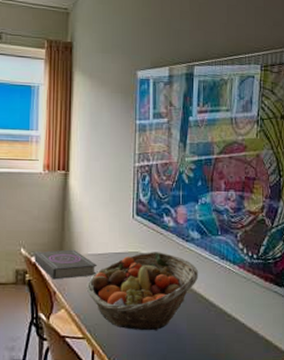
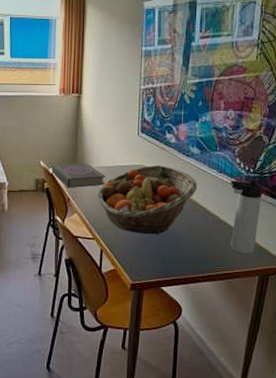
thermos bottle: none [233,267,267,349] -> present [230,180,263,255]

